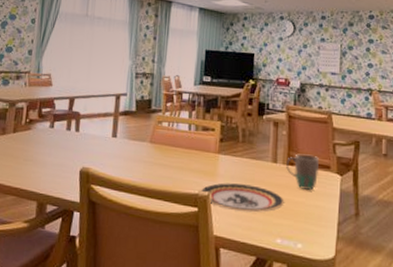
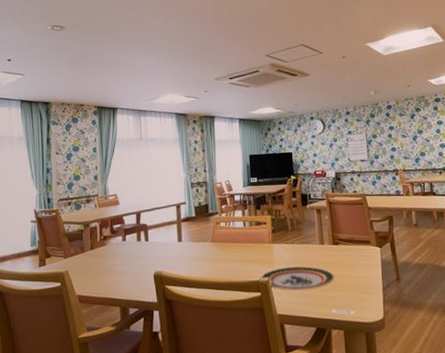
mug: present [286,154,320,191] -> none [332,233,361,265]

